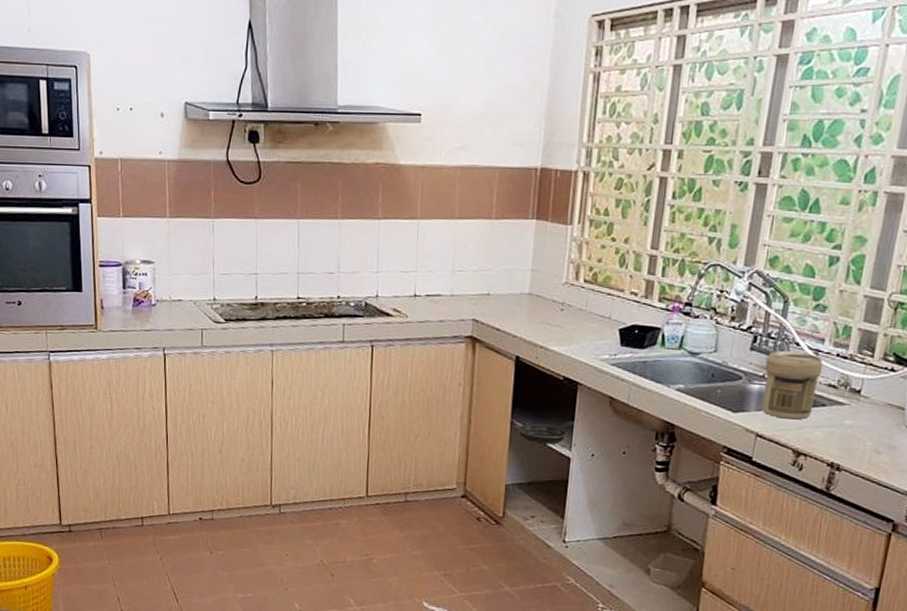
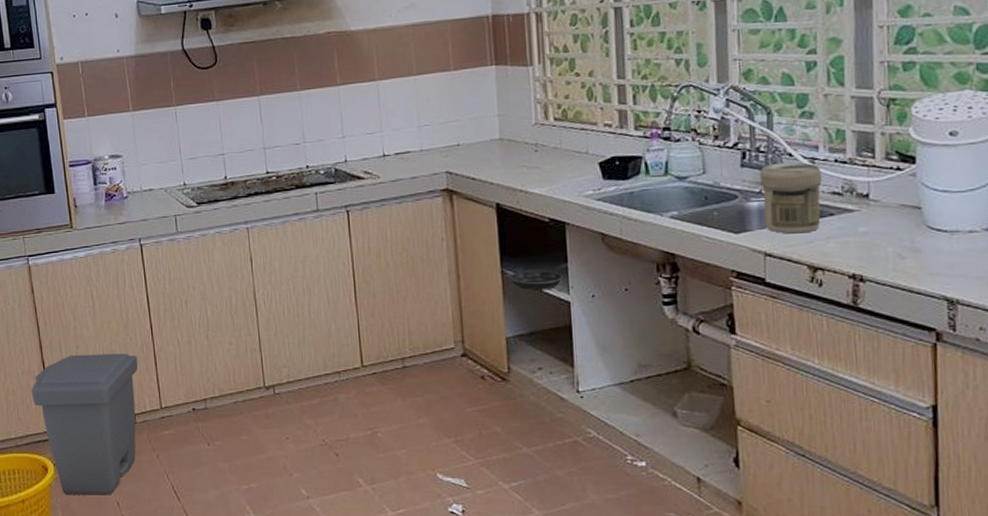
trash can: none [42,453,150,590] -> present [31,353,138,495]

